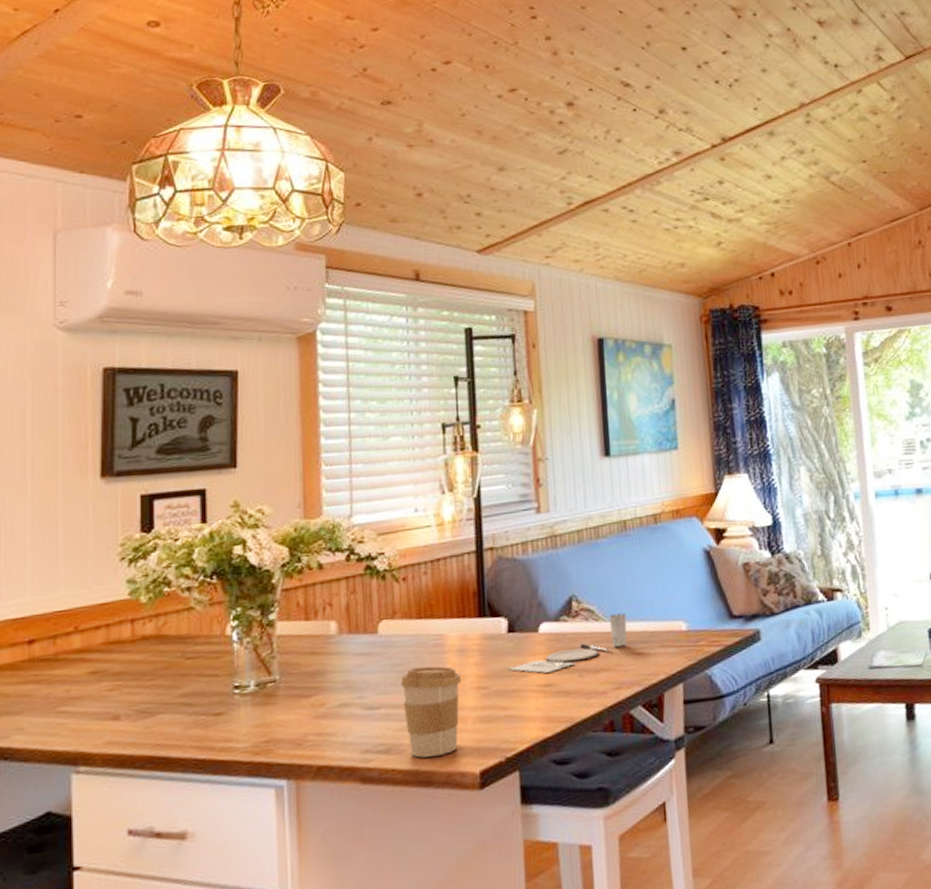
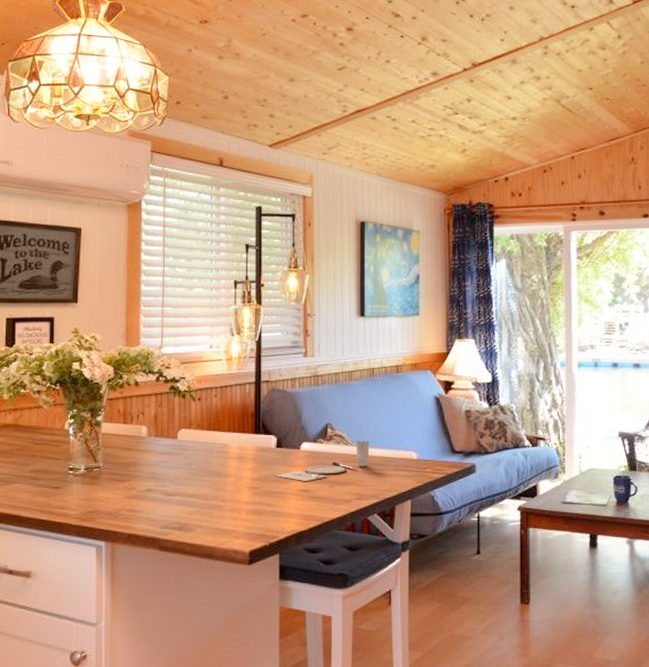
coffee cup: present [401,666,462,758] -> none [193,467,240,536]

